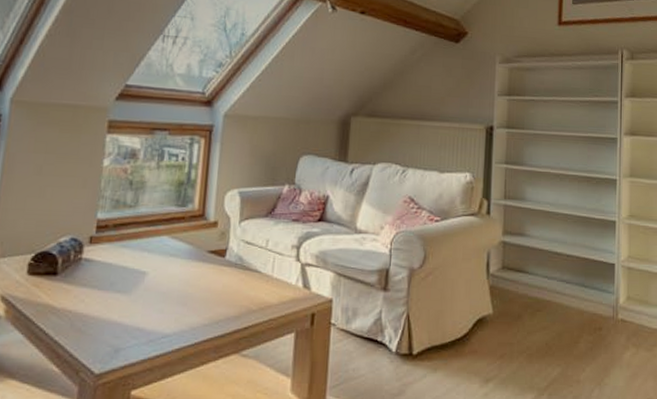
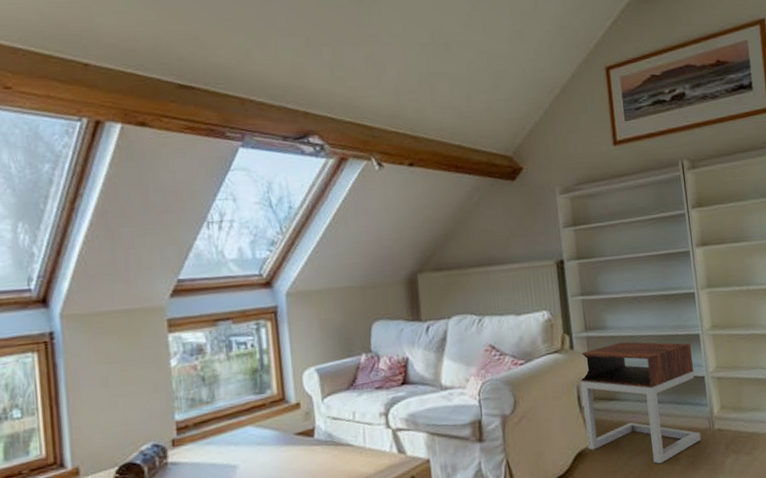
nightstand: none [489,215,606,345] -> present [579,341,702,464]

